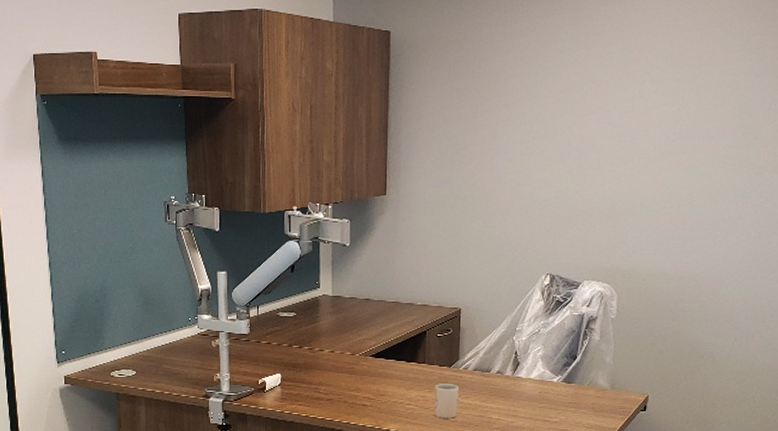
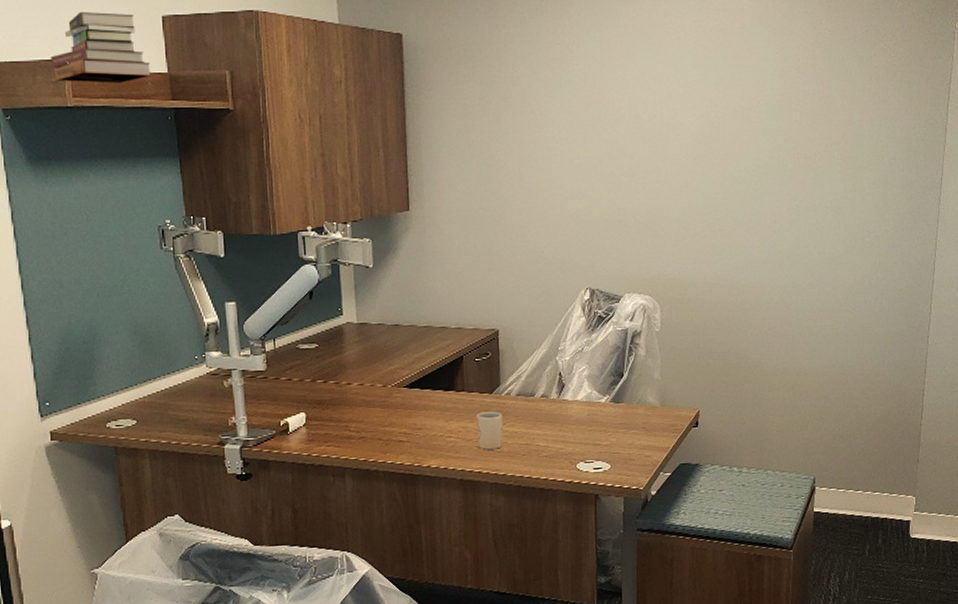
books: none [83,10,166,73] -> present [51,12,151,83]

